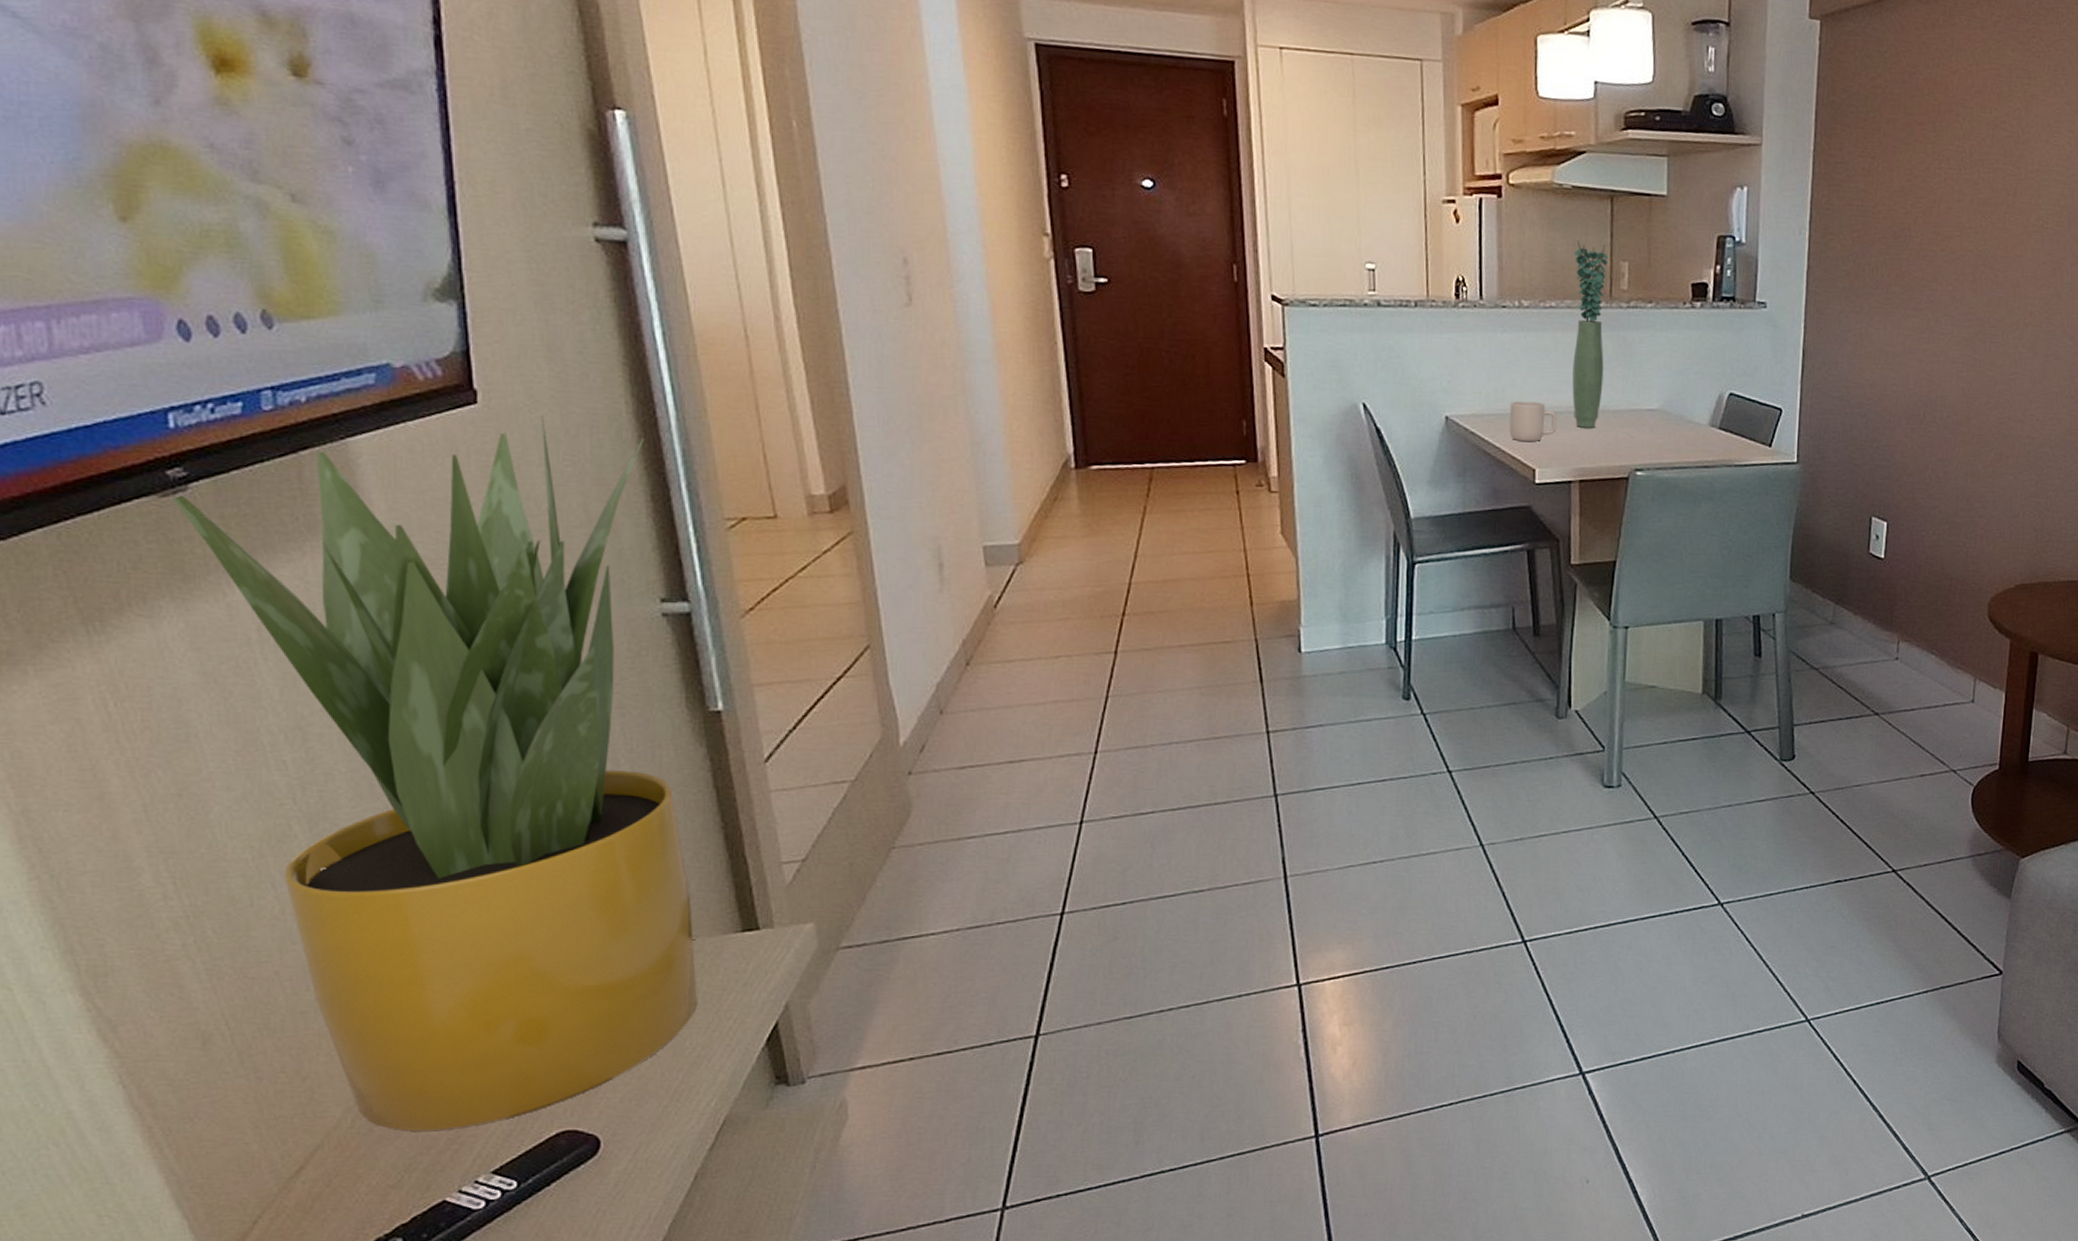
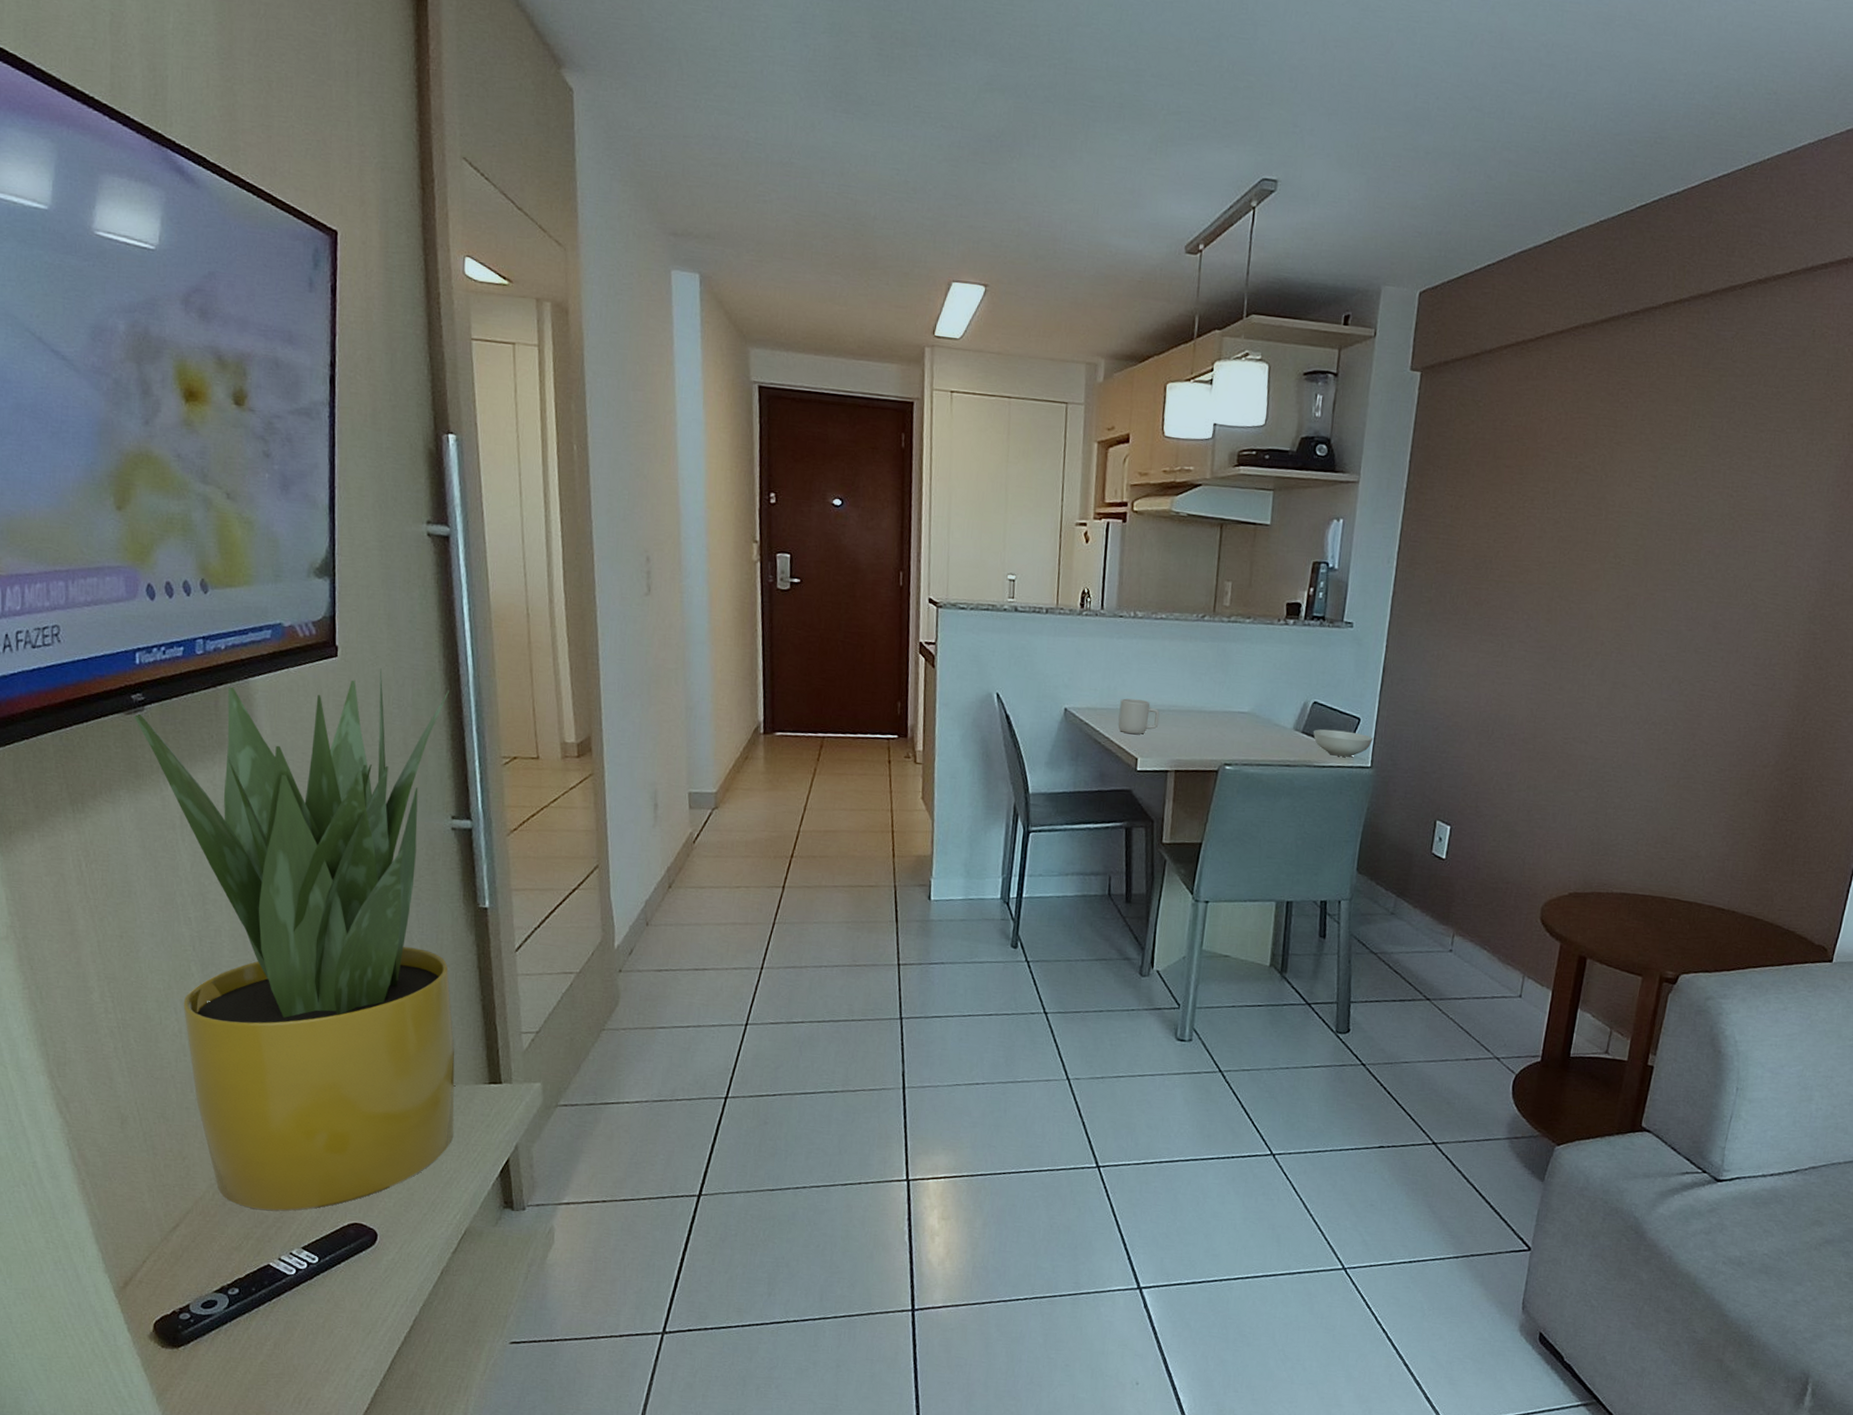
vase: present [1572,240,1609,428] -> none [1174,561,1215,726]
bowl: none [1731,423,1798,453] -> present [1313,729,1374,757]

